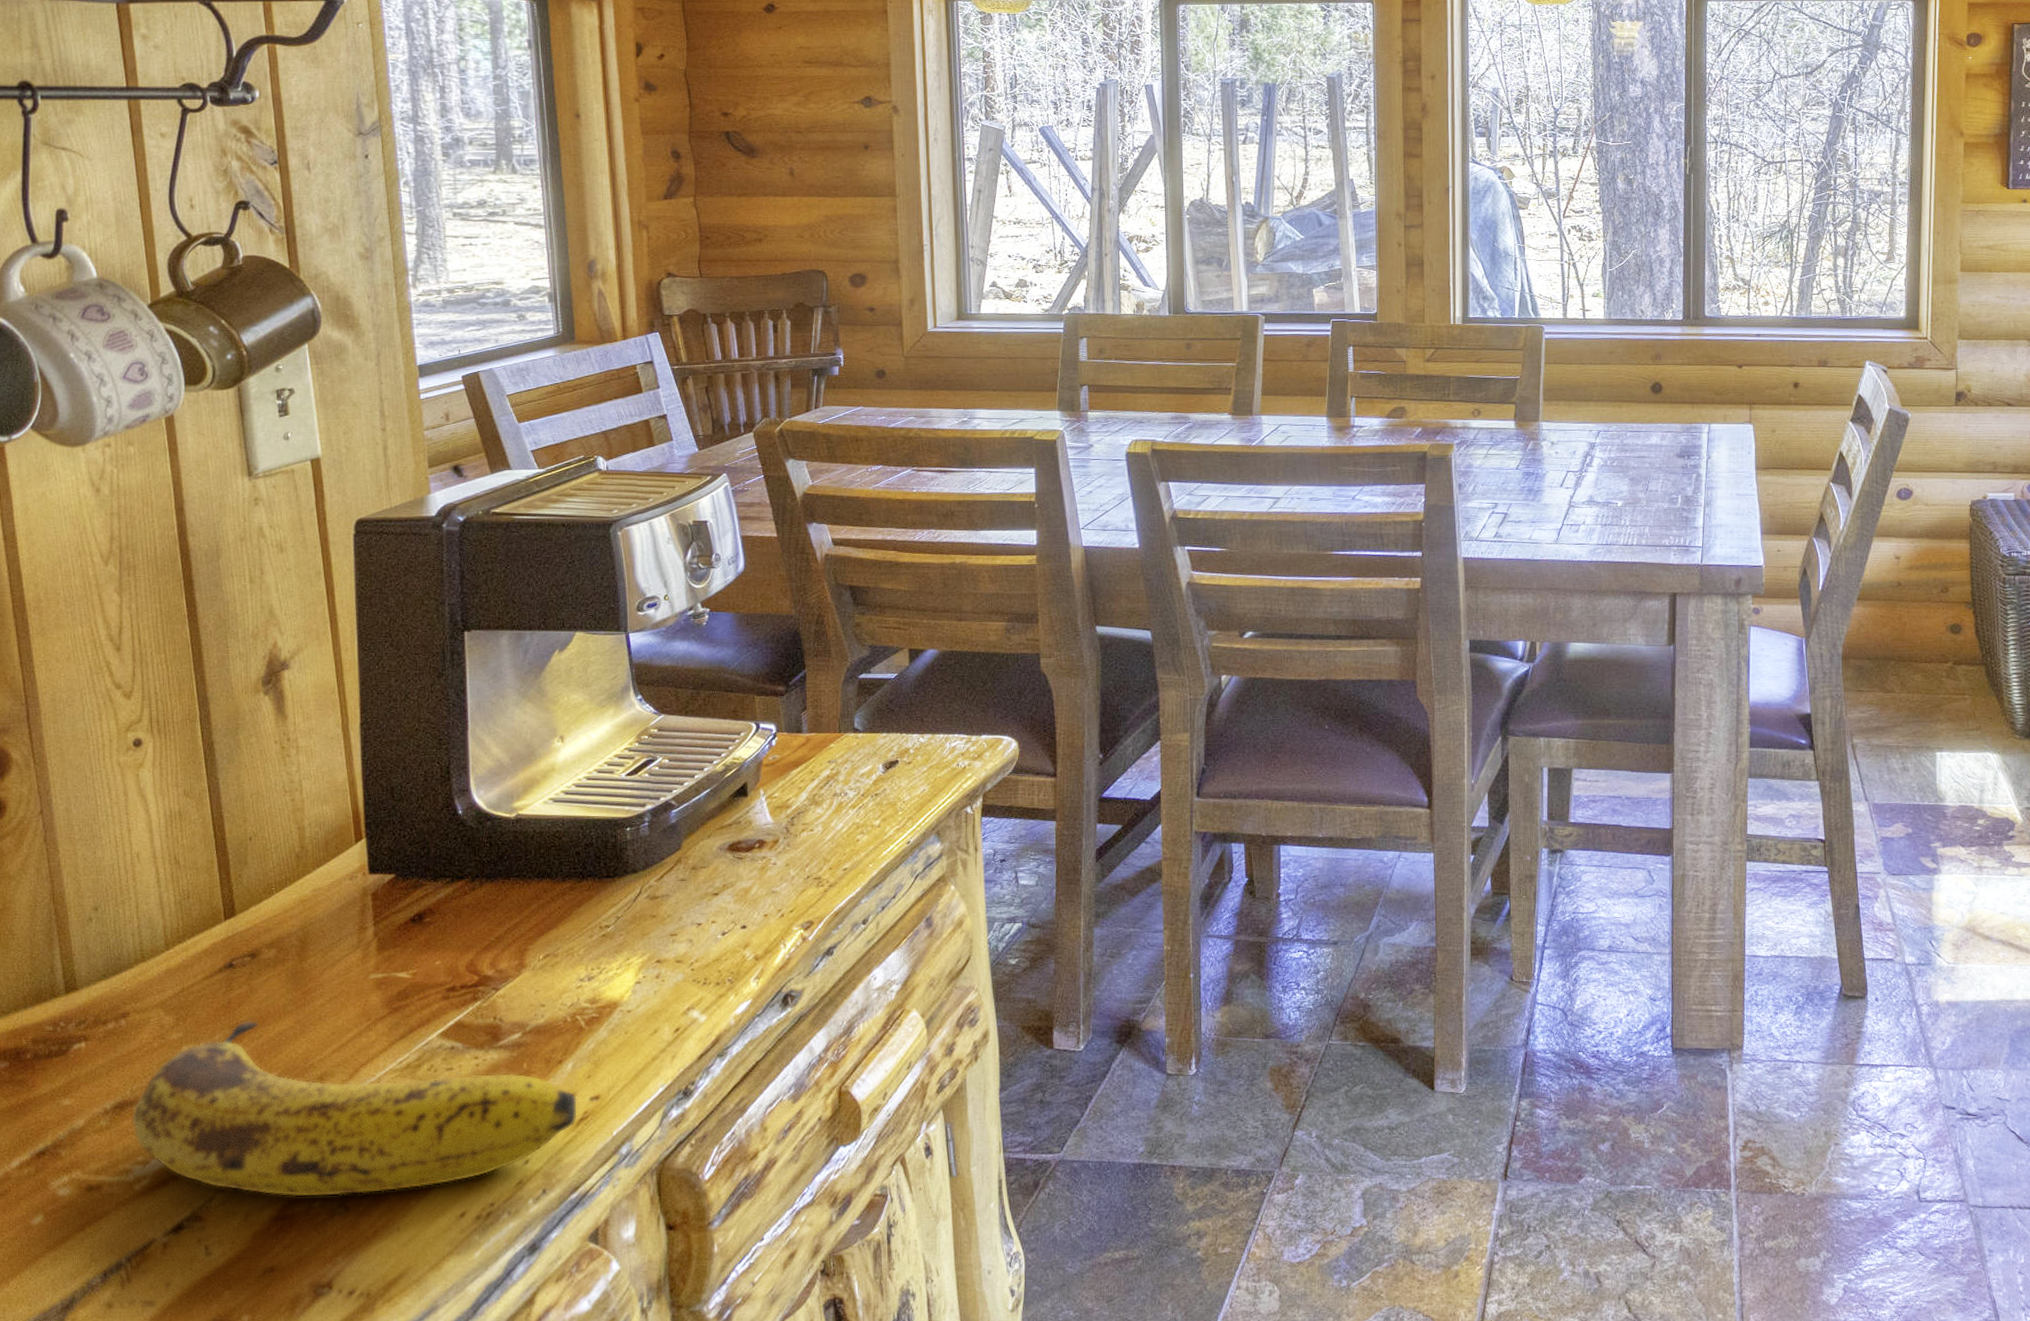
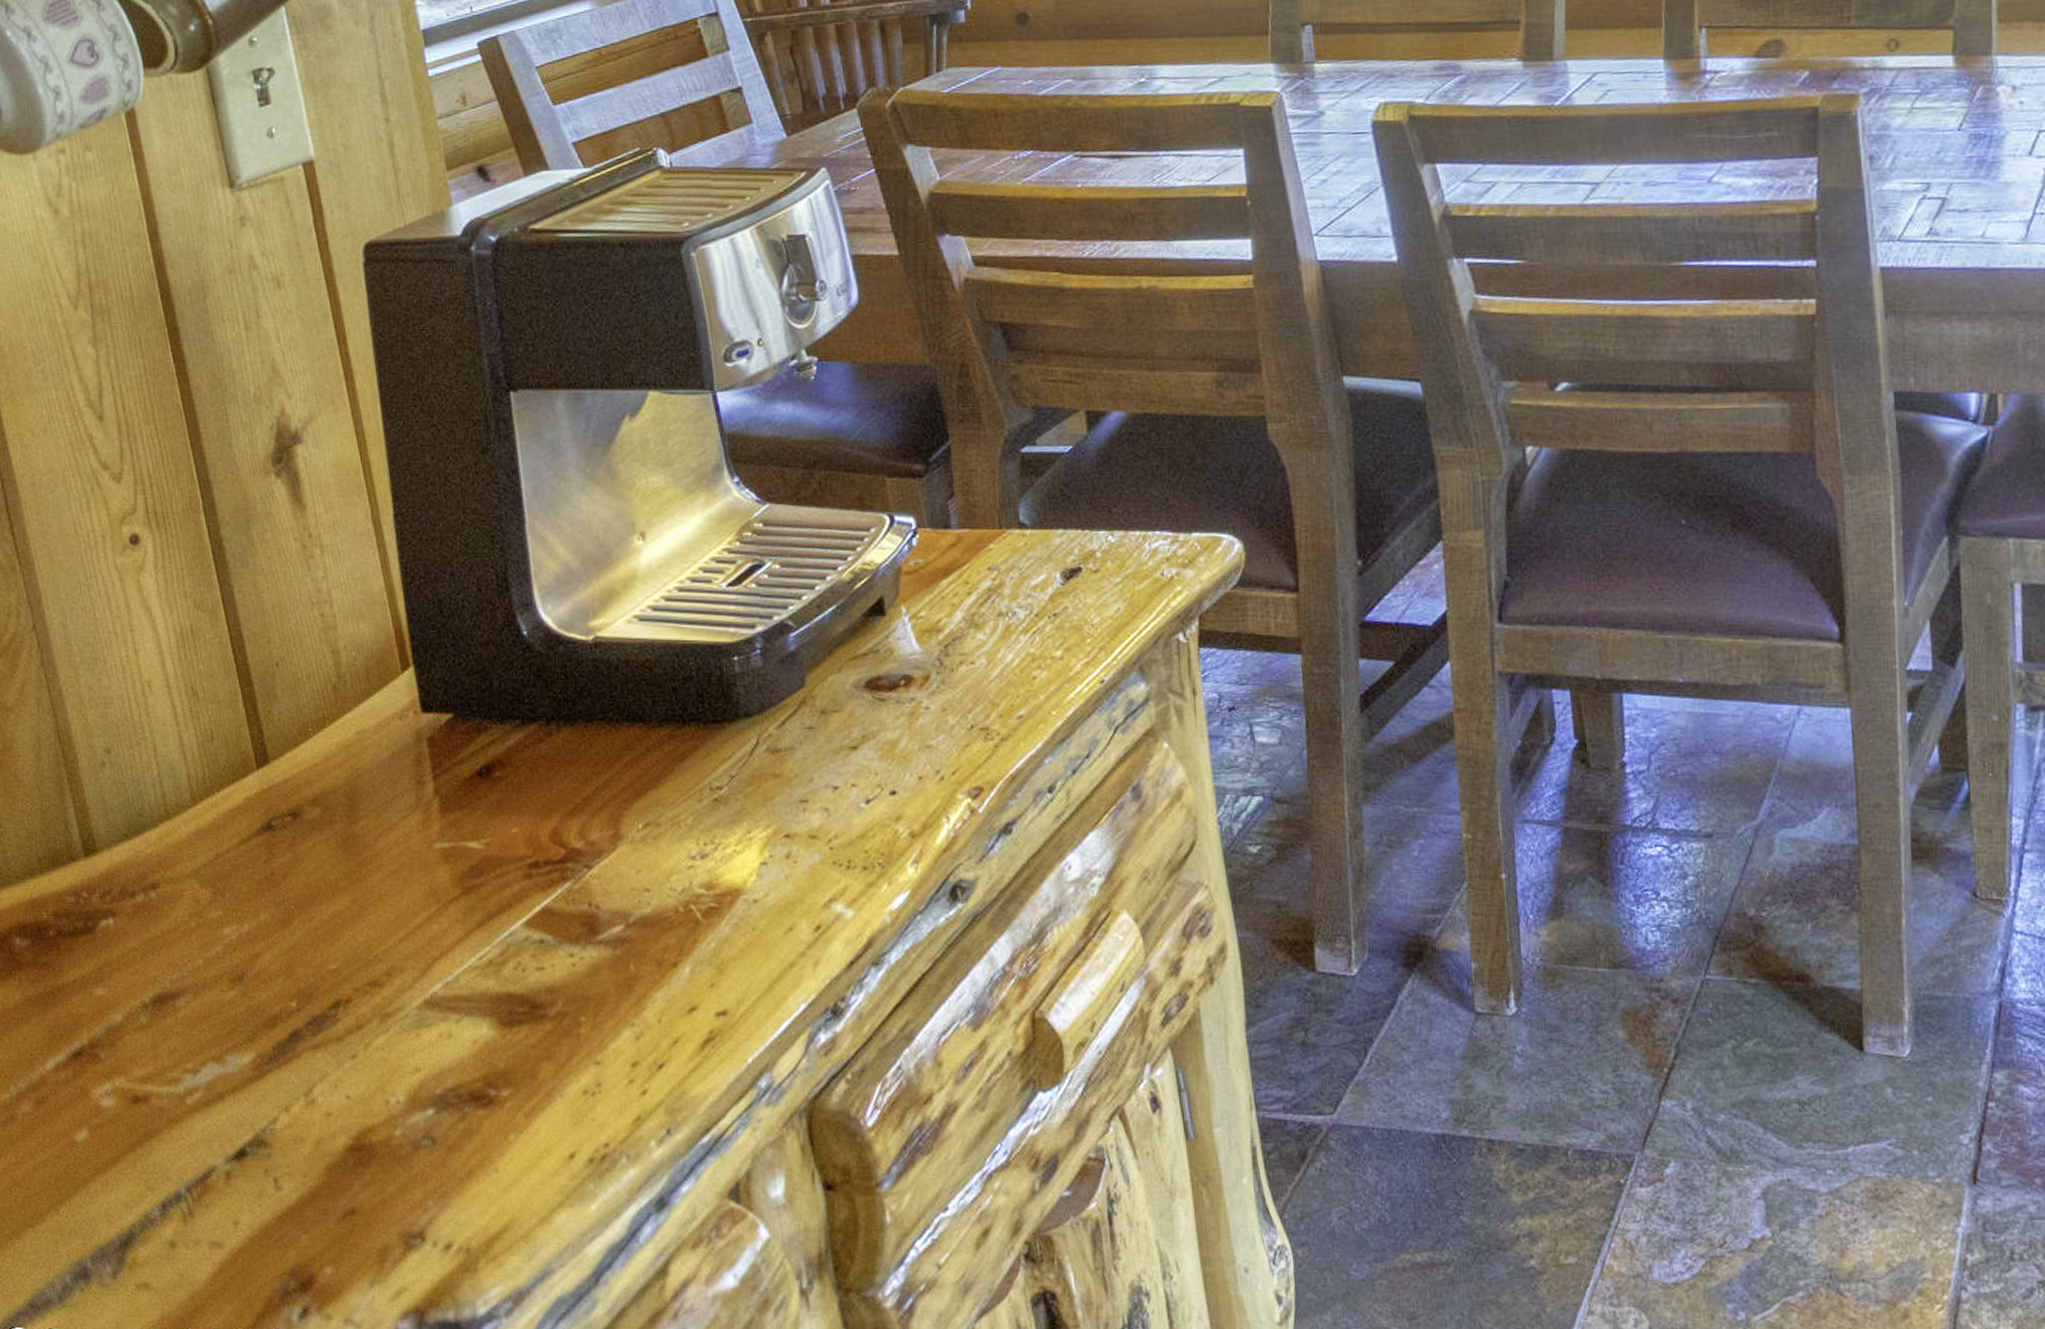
fruit: present [131,1020,578,1198] -> none [173,897,702,1125]

